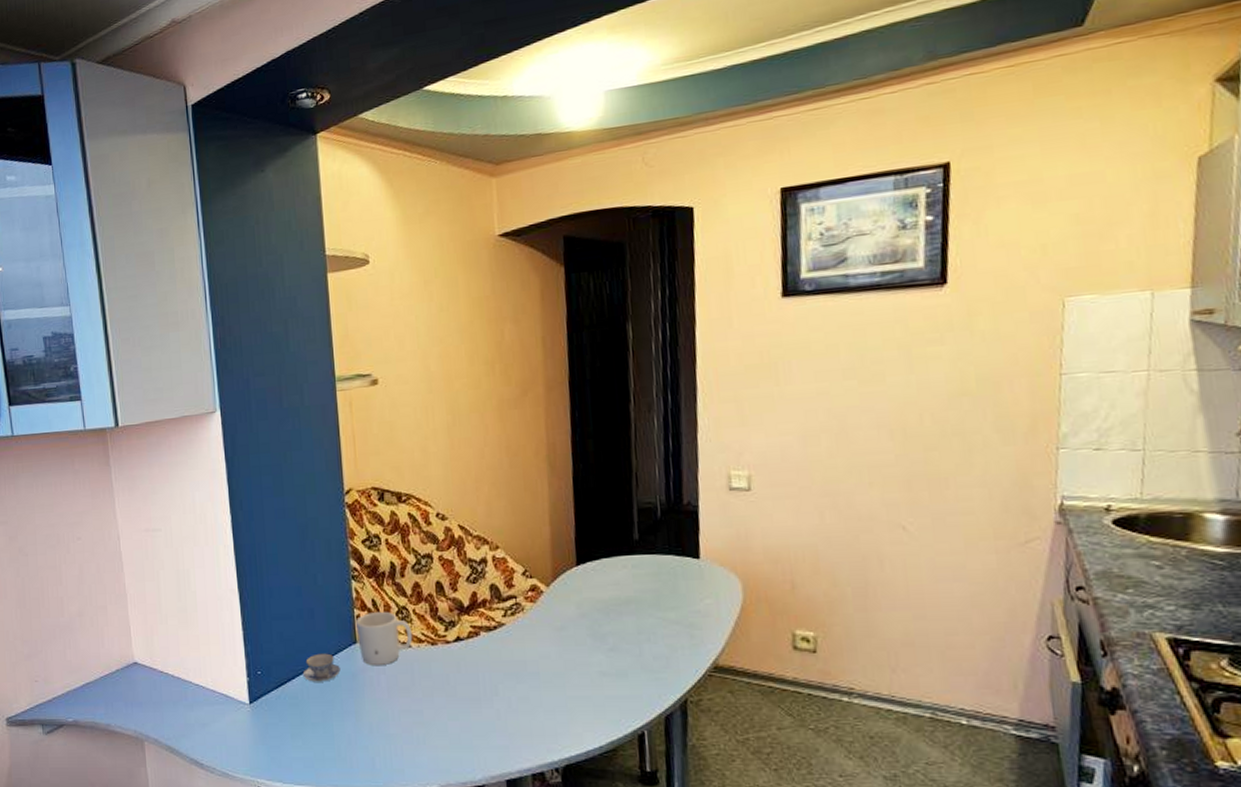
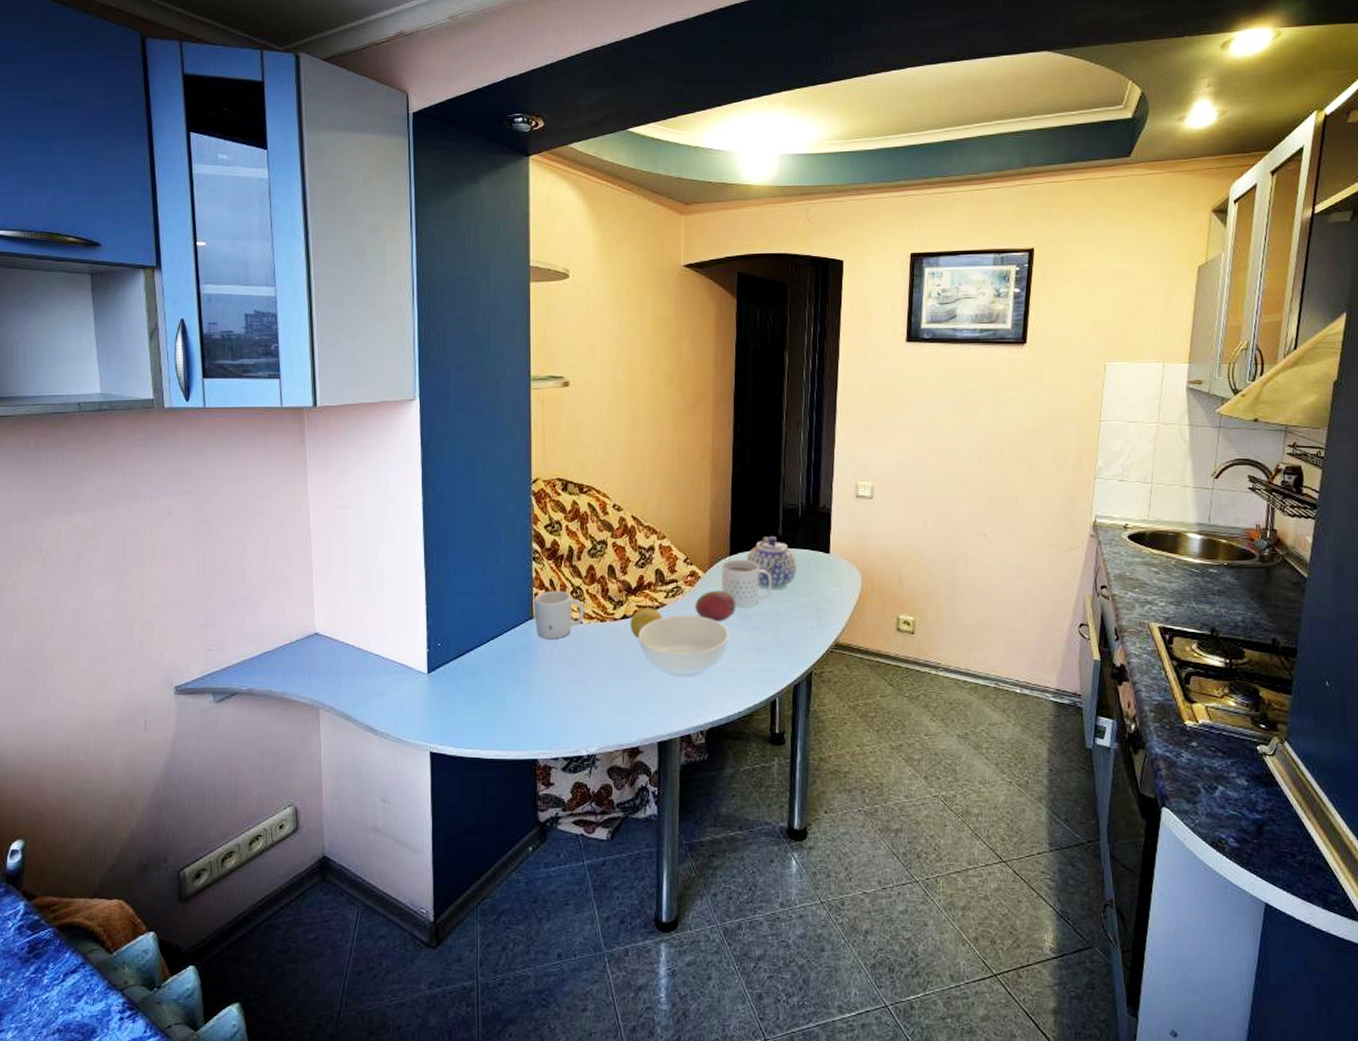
teacup: present [302,653,341,682] -> none [480,627,516,654]
fruit: none [465,628,502,664] -> present [630,608,663,639]
bowl: none [475,635,582,707] -> present [638,615,729,677]
fruit: none [538,605,588,642] -> present [695,590,735,621]
mug: none [567,569,631,626] -> present [721,559,773,608]
teapot: none [596,540,660,605] -> present [746,535,797,591]

